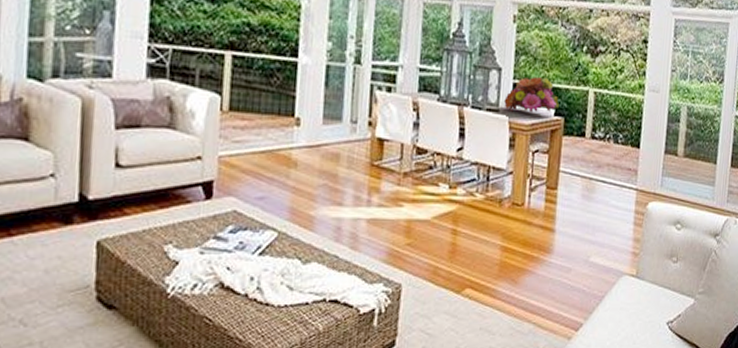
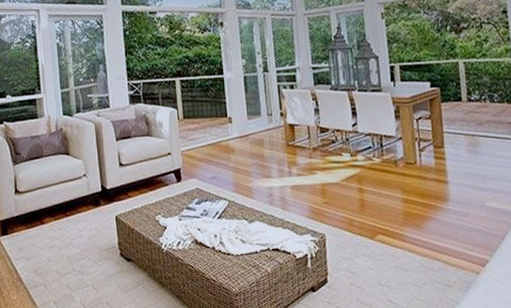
flower bouquet: present [504,77,559,113] -> none [385,58,433,90]

